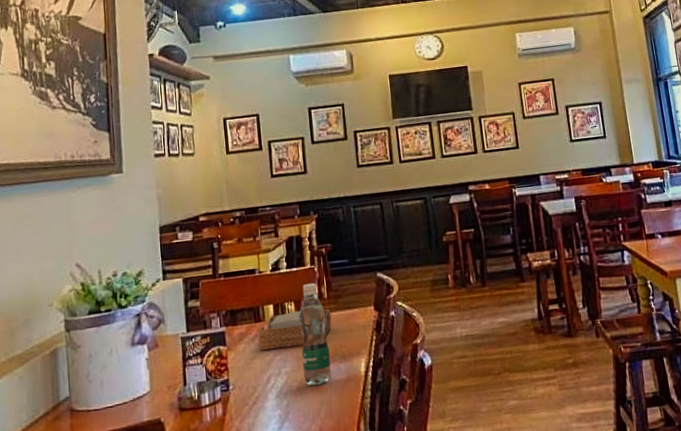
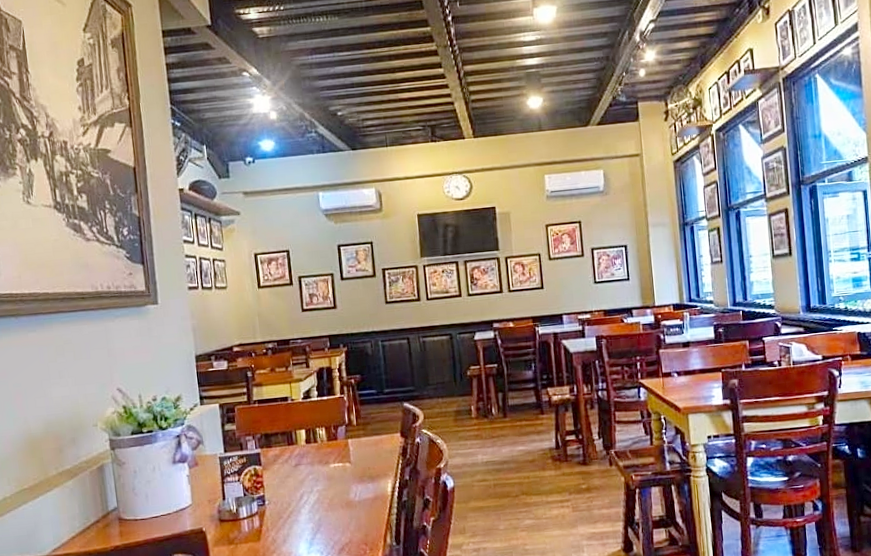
napkin holder: present [258,308,332,351] -> none [291,434,361,471]
bottle: present [298,282,331,386] -> none [329,410,360,503]

